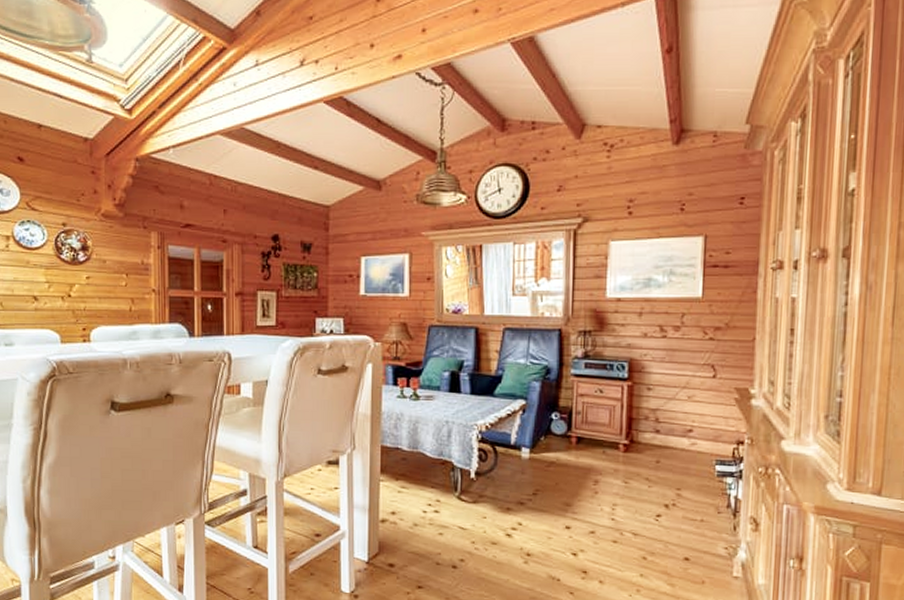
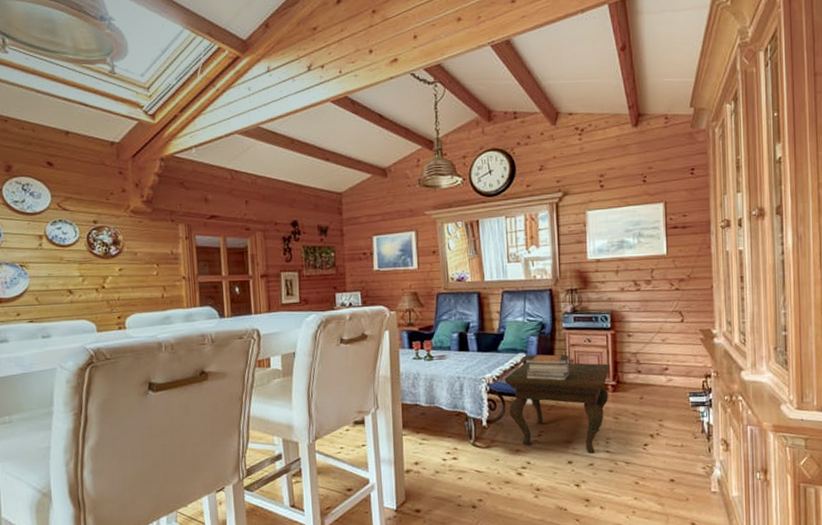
side table: none [498,411,623,520] -> present [504,362,610,454]
book stack: none [524,401,575,435] -> present [525,354,569,381]

